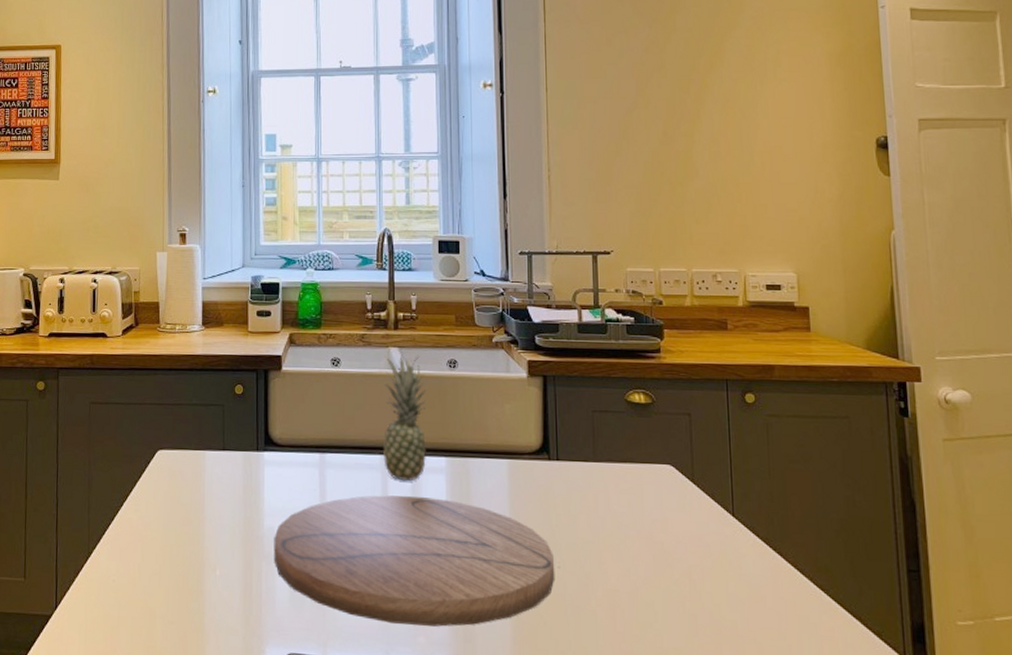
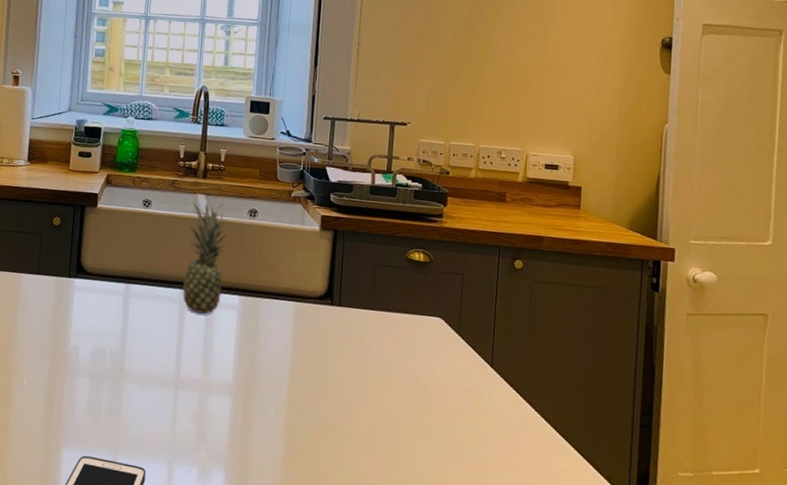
cutting board: present [274,495,555,627] -> none [76,324,327,444]

